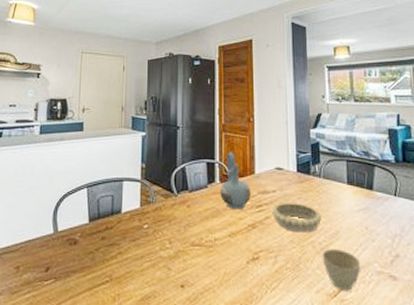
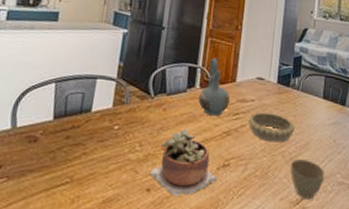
succulent plant: none [182,224,248,292] -> present [149,129,217,197]

